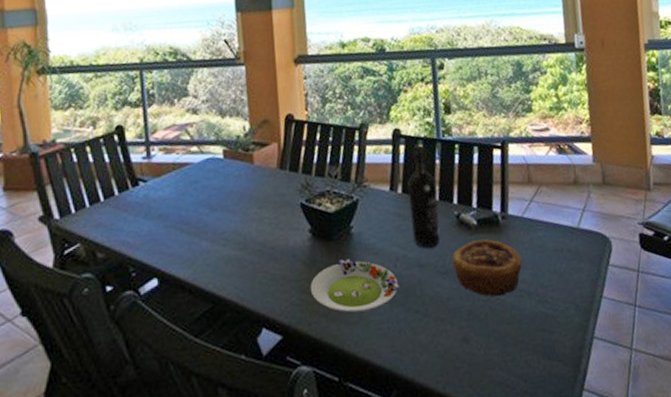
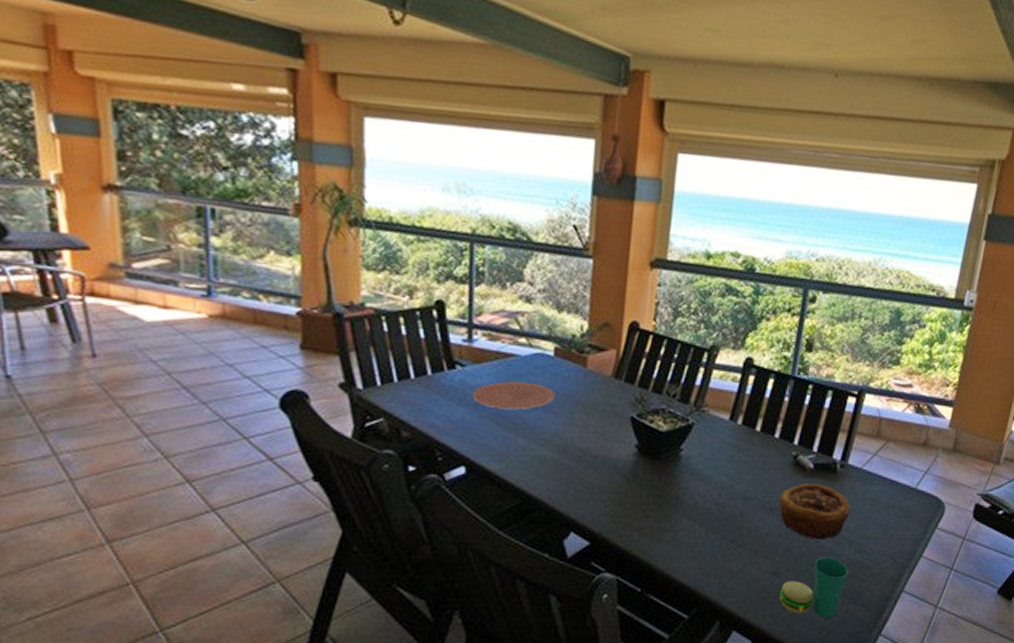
plate: none [156,186,230,217] -> present [472,381,555,410]
salad plate: present [310,258,400,313] -> none [626,479,720,532]
wine bottle: present [408,144,440,248] -> none [744,377,781,483]
cup: none [473,313,536,380] -> present [779,557,849,619]

